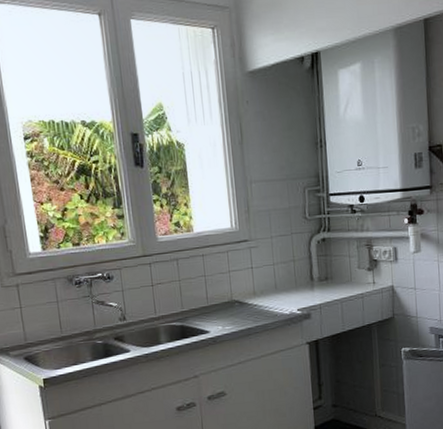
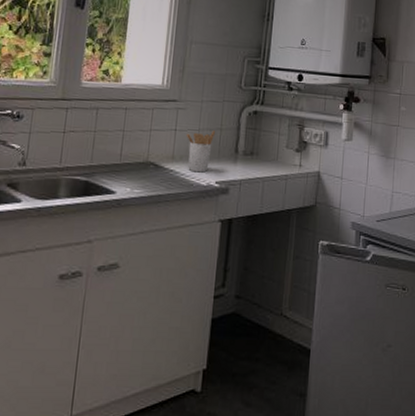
utensil holder: none [262,263,290,304] -> present [186,131,216,173]

